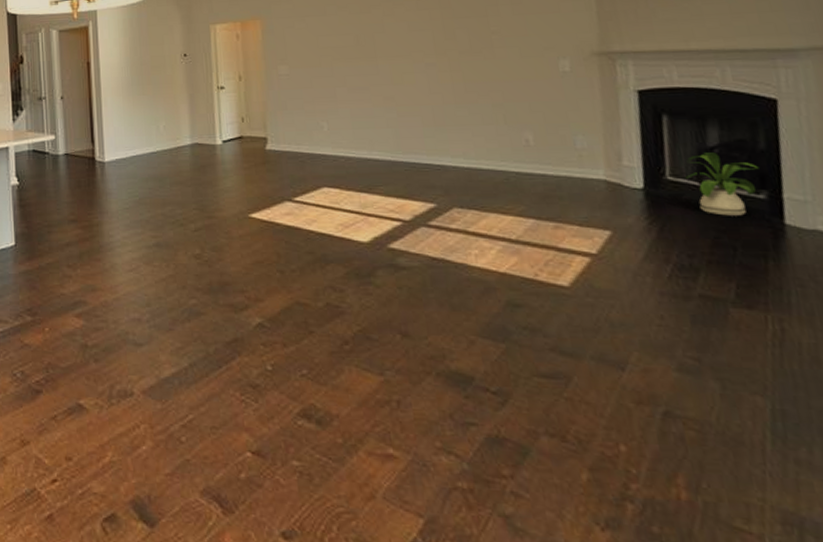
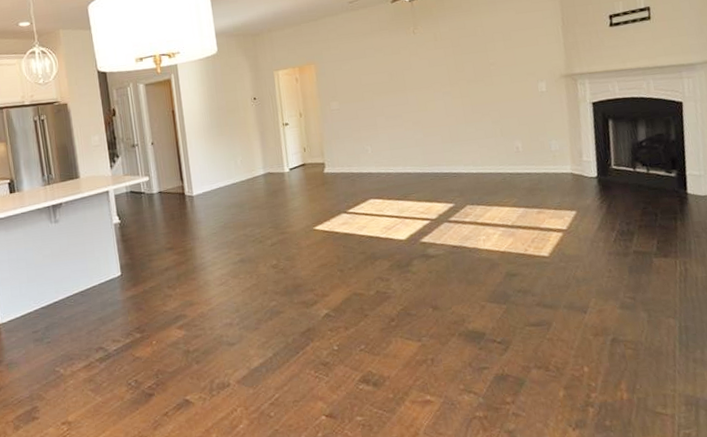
house plant: present [686,152,759,216] -> none [625,145,671,192]

